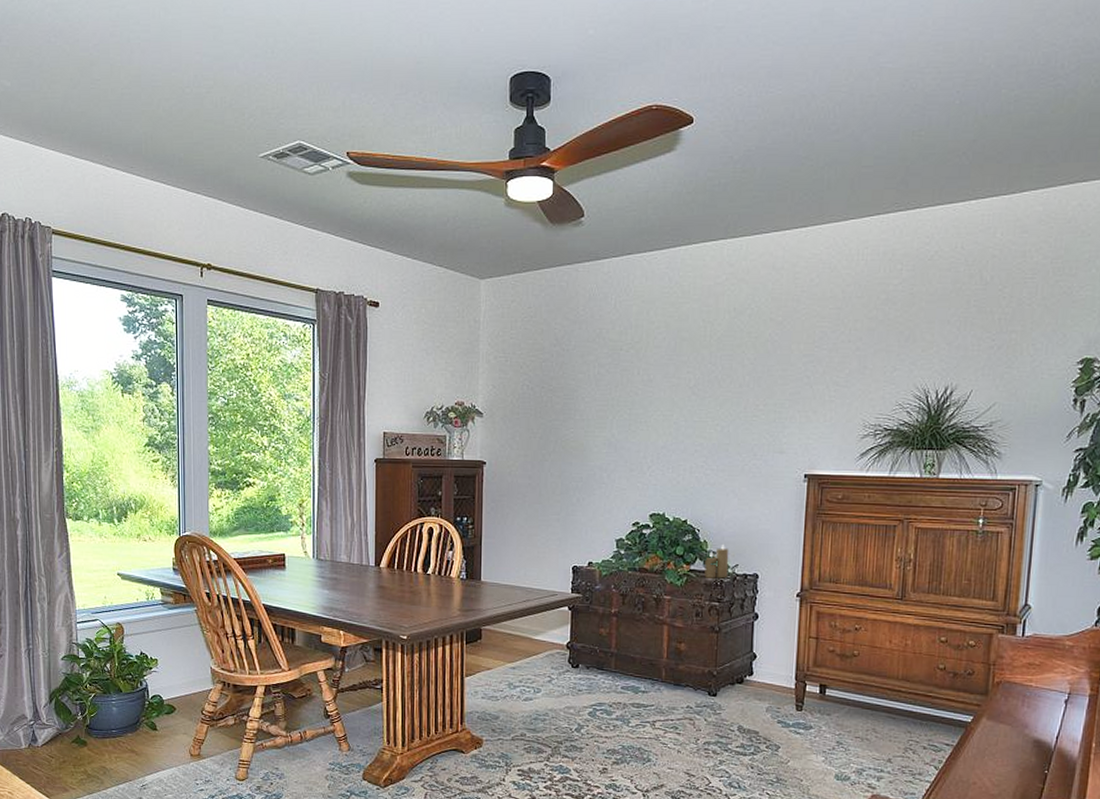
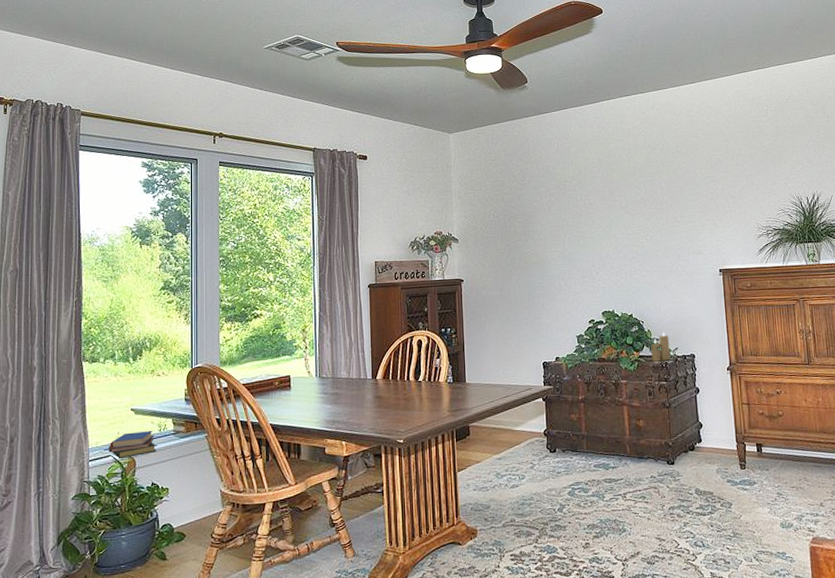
book: none [95,598,145,624] -> present [108,431,157,458]

